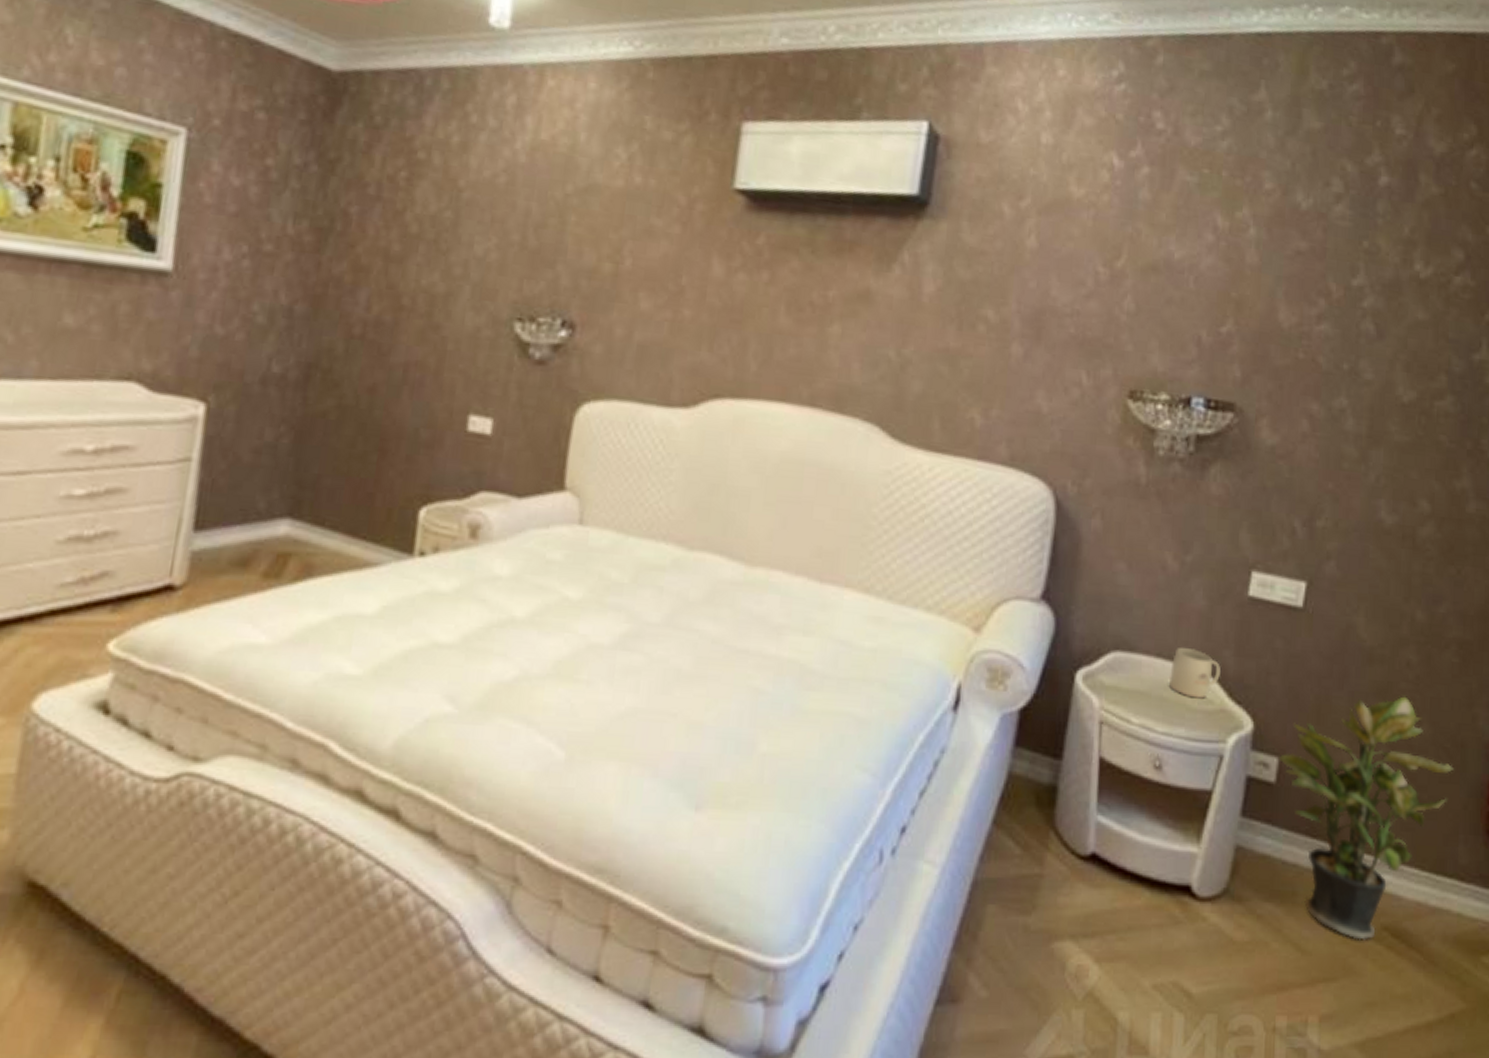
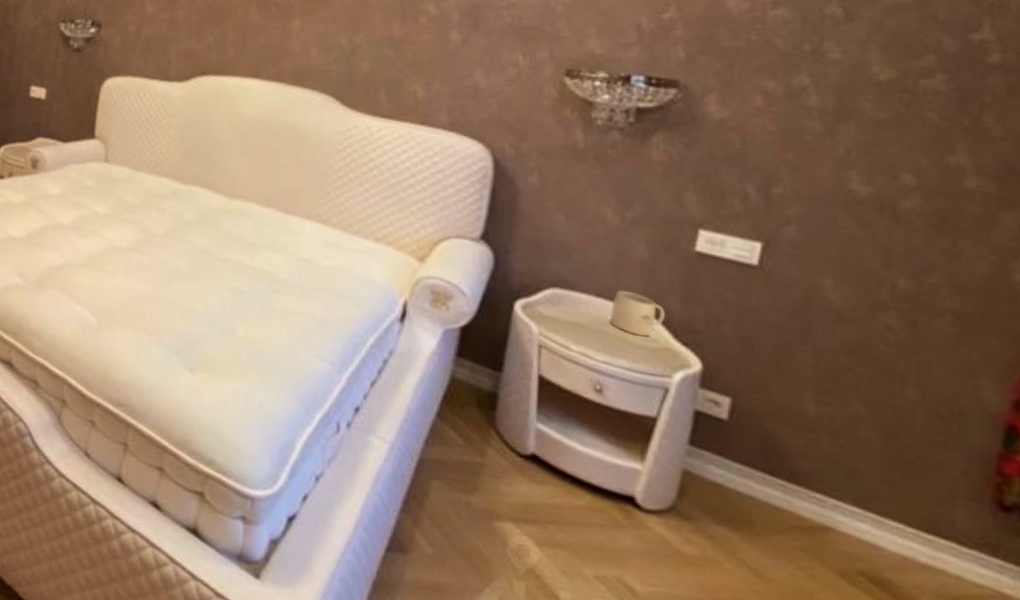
potted plant: present [1279,696,1453,940] -> none [731,355,949,581]

